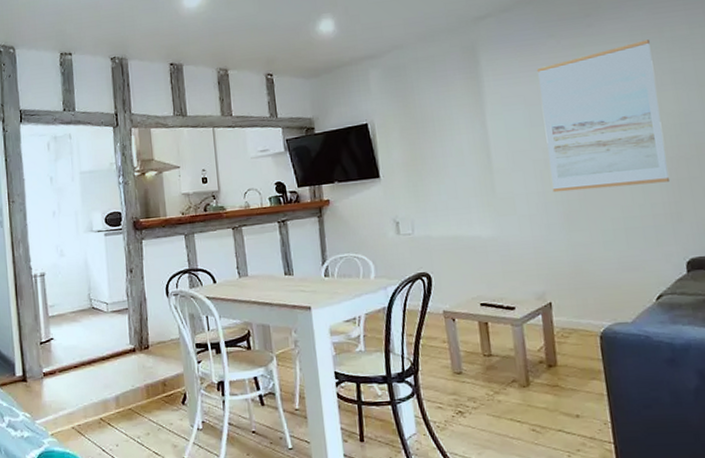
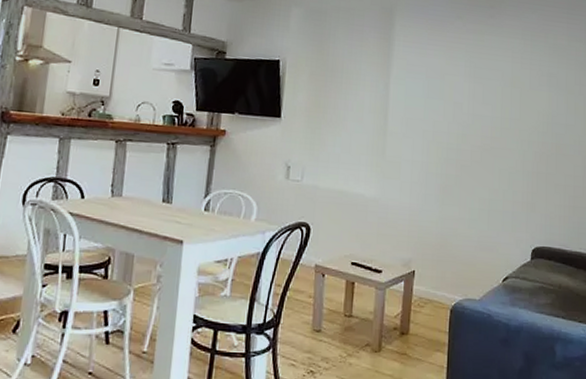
wall art: present [536,39,671,193] -> none [435,41,536,174]

